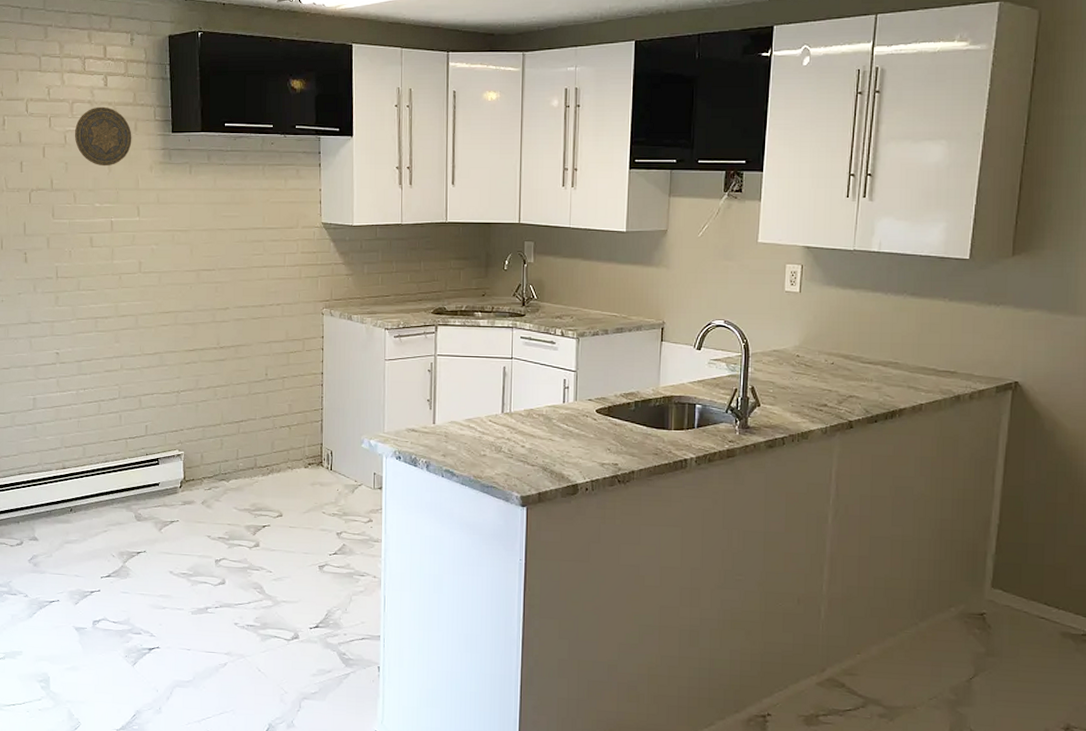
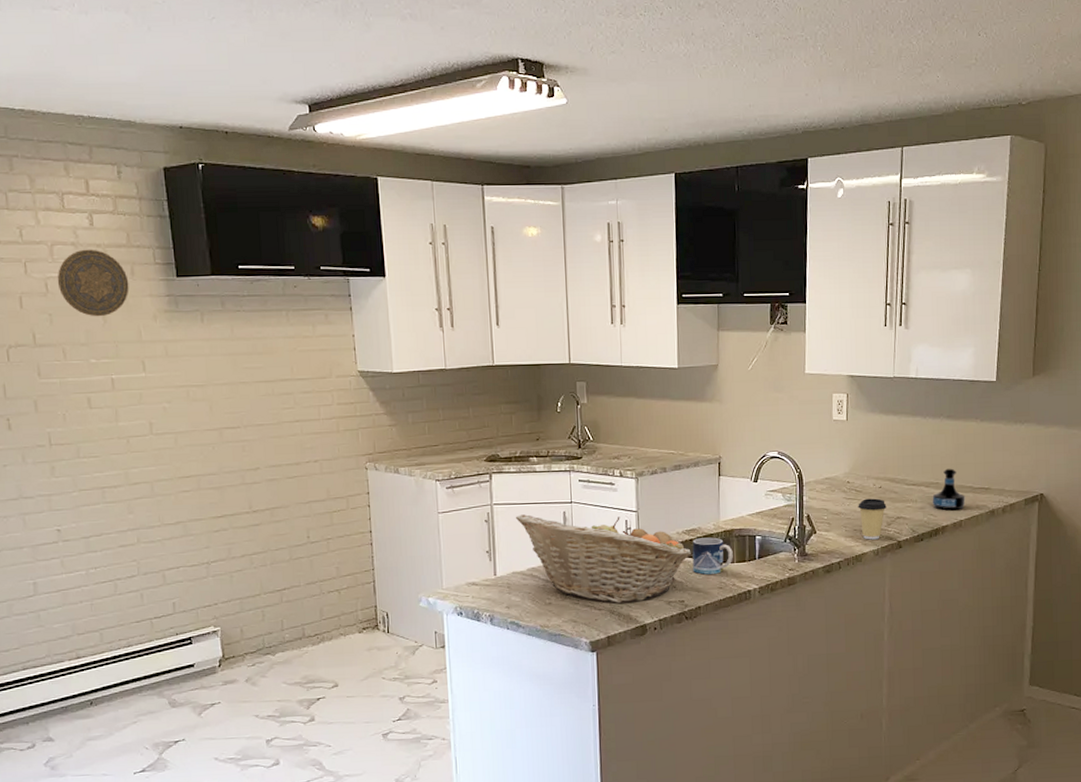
fruit basket: none [458,367,629,461] -> present [516,514,692,603]
mug: none [629,402,671,440] -> present [692,537,733,575]
coffee cup: none [807,374,839,417] -> present [858,498,887,540]
tequila bottle: none [889,348,928,393] -> present [932,468,966,511]

